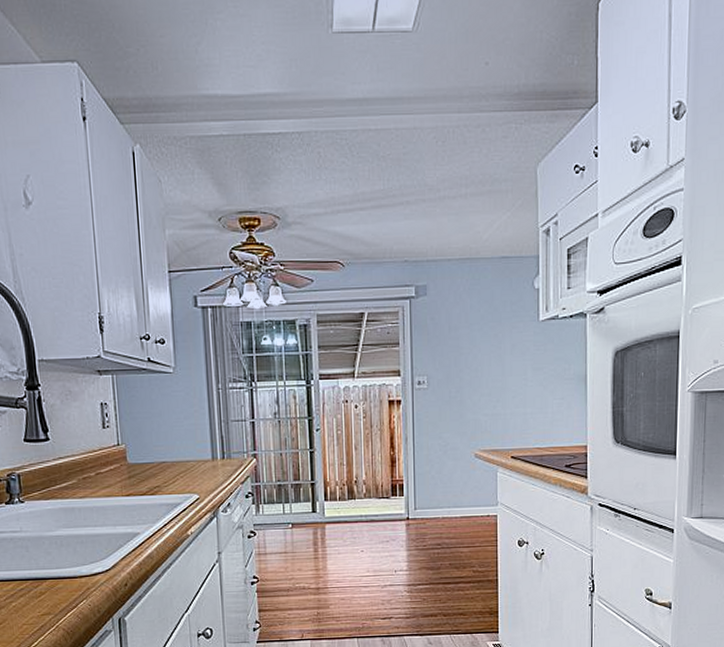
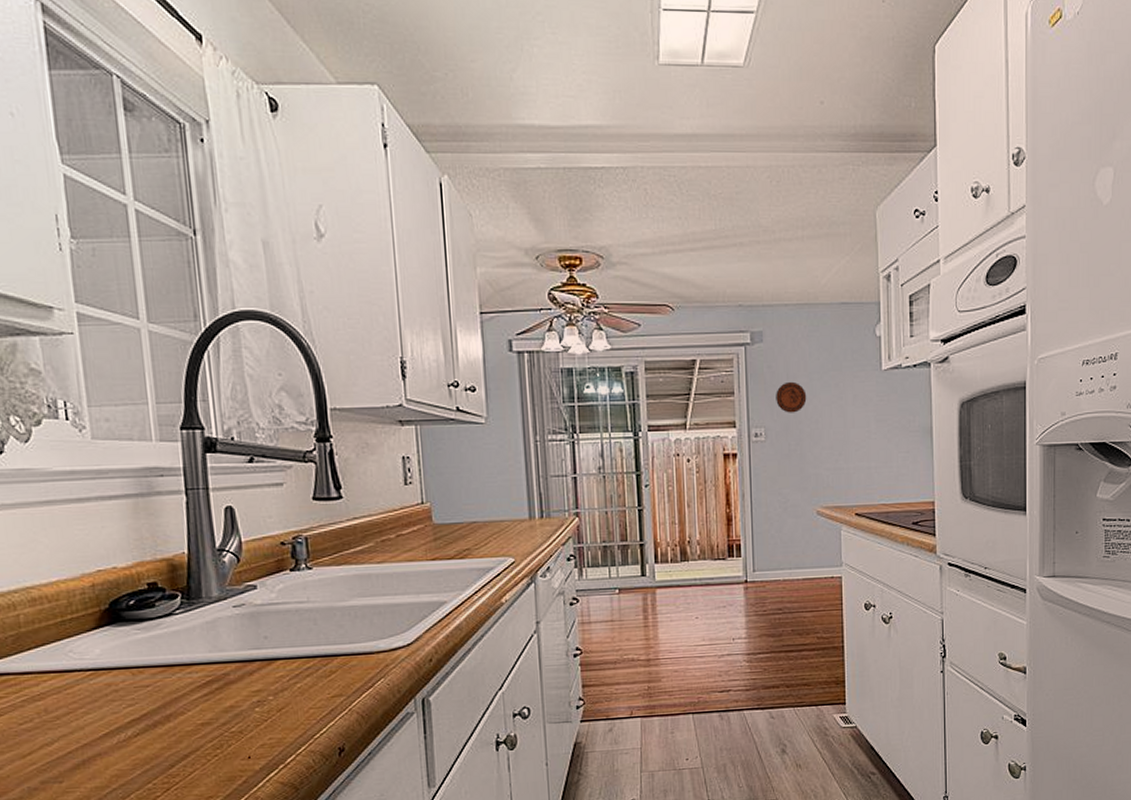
decorative plate: none [438,332,467,362] -> present [776,381,807,413]

